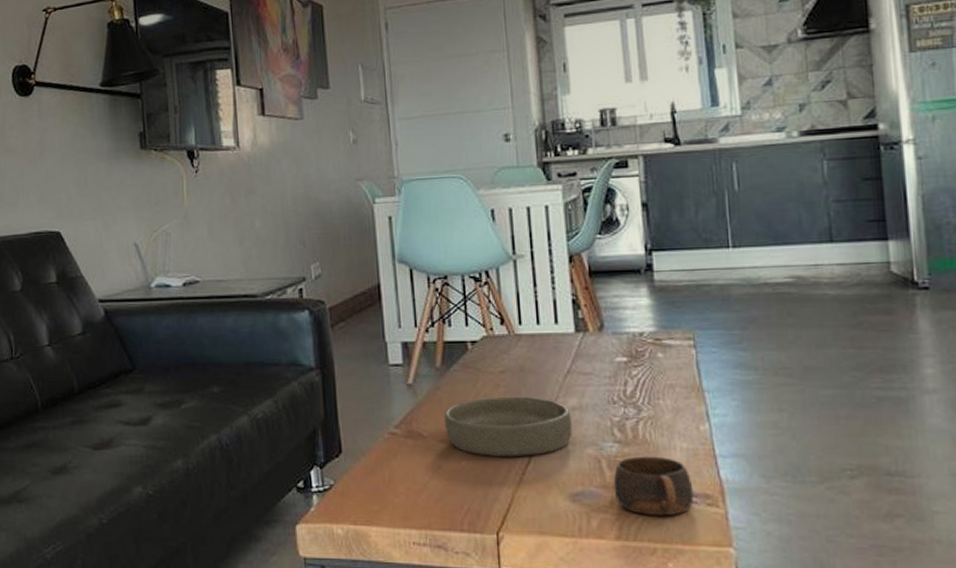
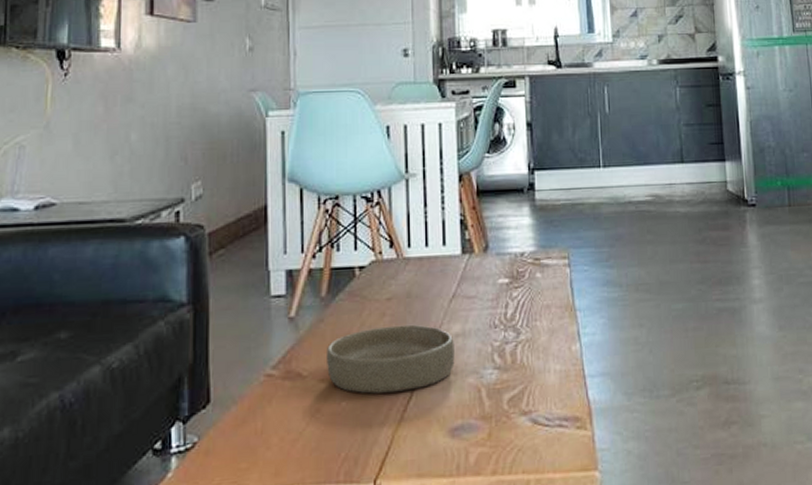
cup: present [613,456,694,516] -> none [491,380,565,445]

